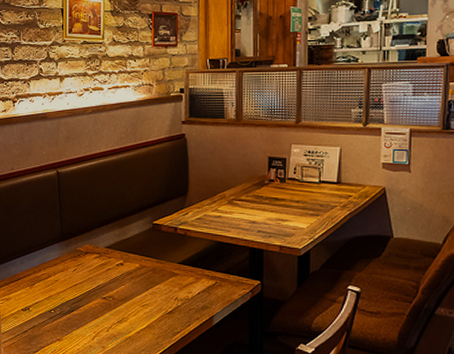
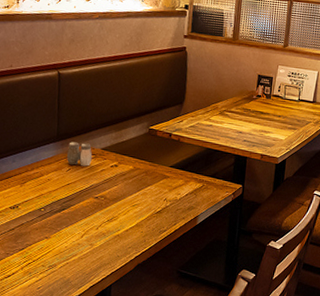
salt and pepper shaker: none [71,241,97,266] -> present [66,142,93,167]

